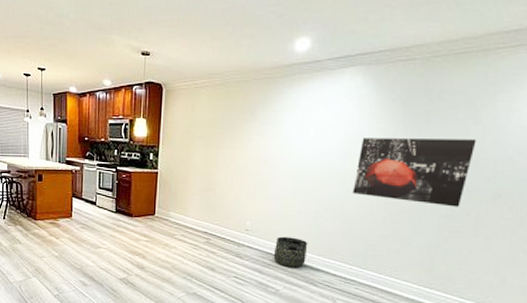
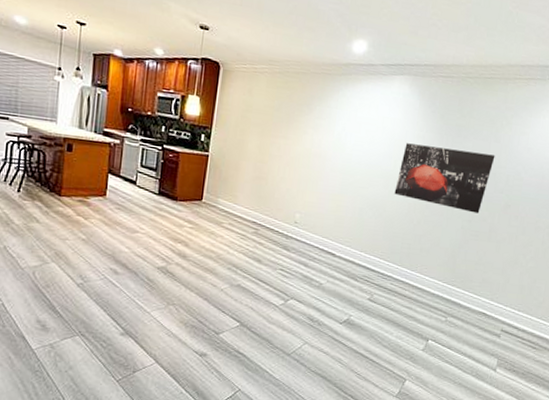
basket: present [273,236,308,268] -> none [319,231,352,262]

